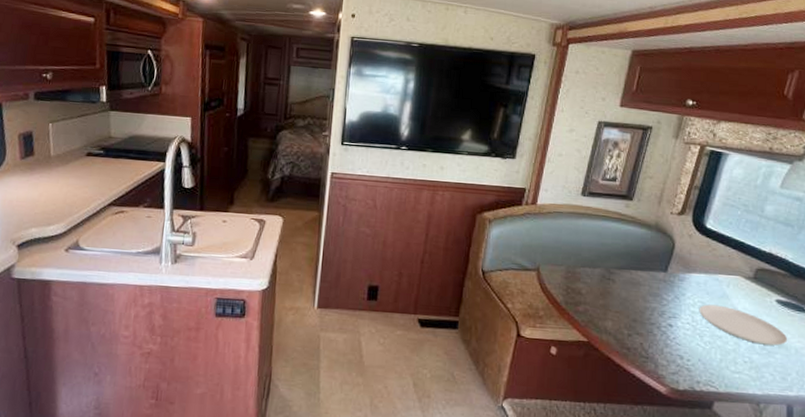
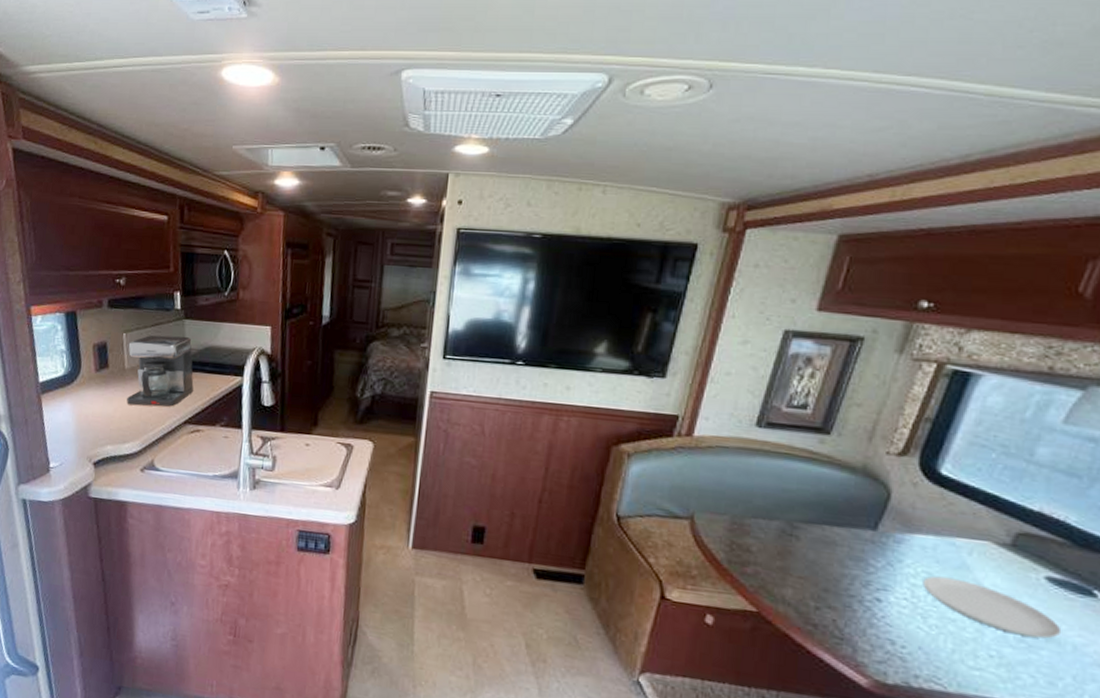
coffee maker: none [52,125,118,191] -> present [127,335,194,407]

